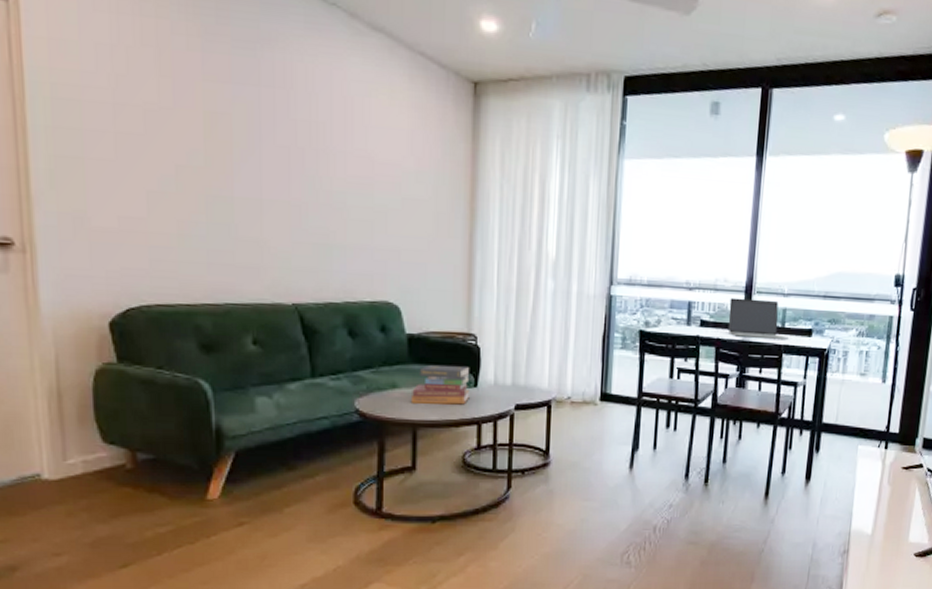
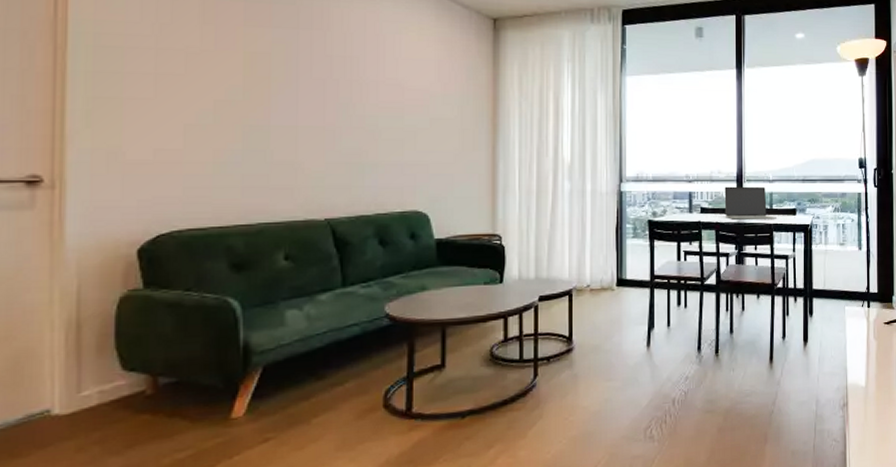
books: present [412,364,470,405] -> none [441,264,496,303]

